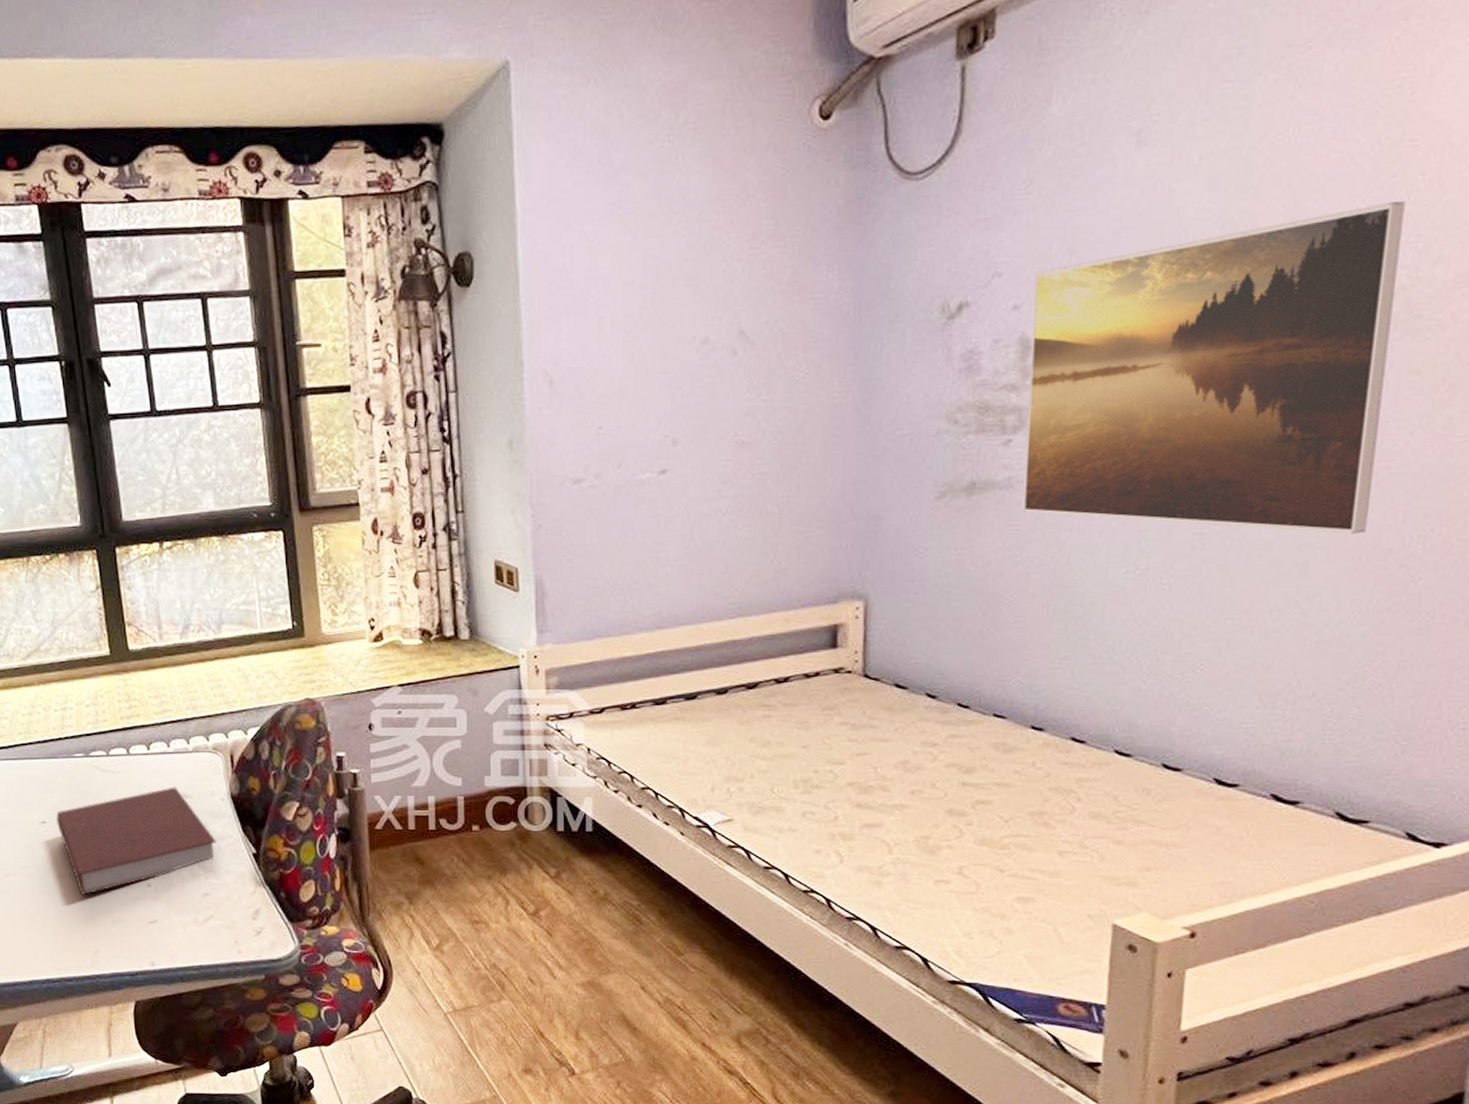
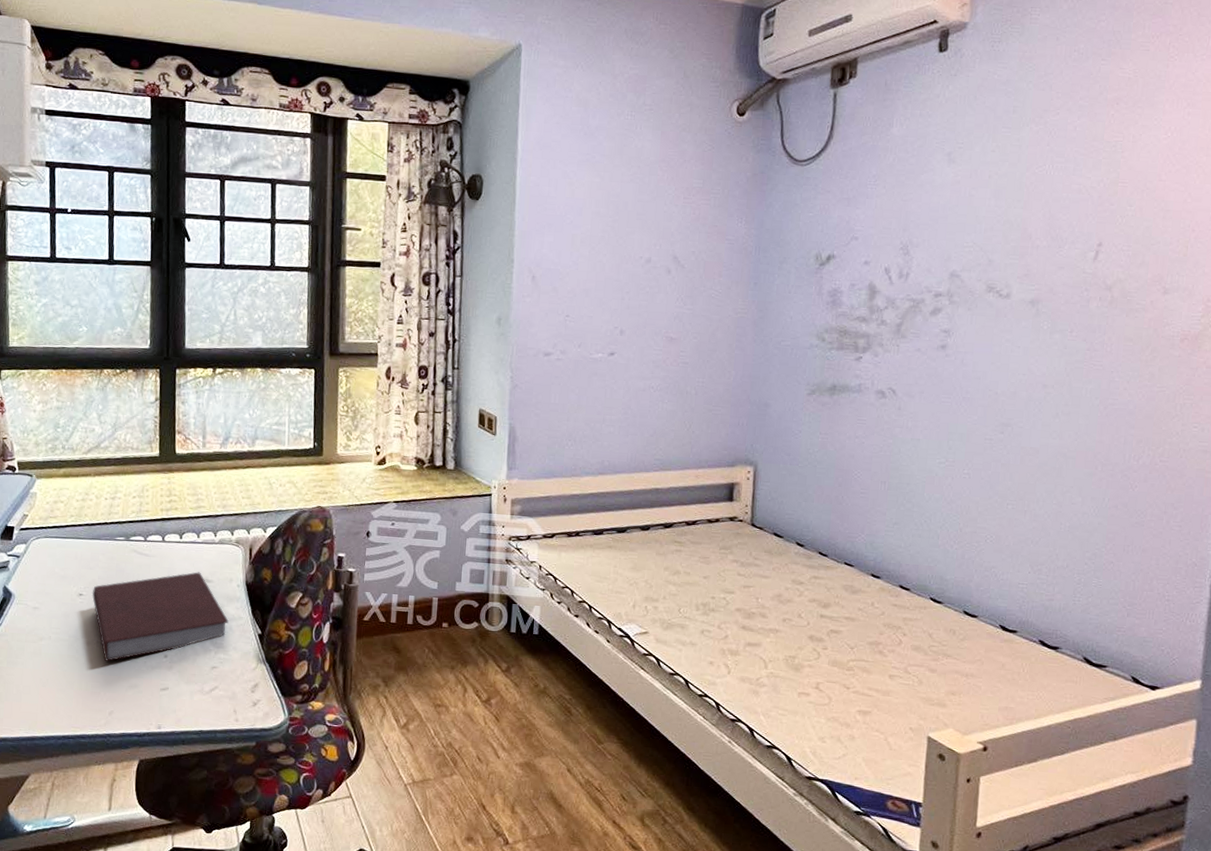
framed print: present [1022,200,1405,534] -> none [868,221,1120,450]

